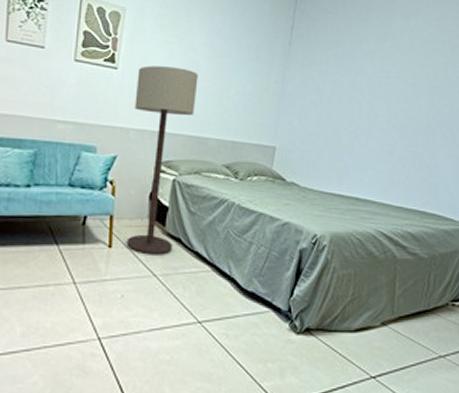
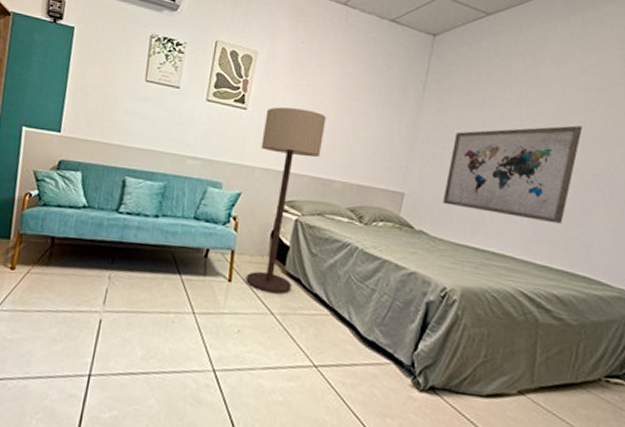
wall art: none [311,76,429,168] -> present [443,125,582,224]

